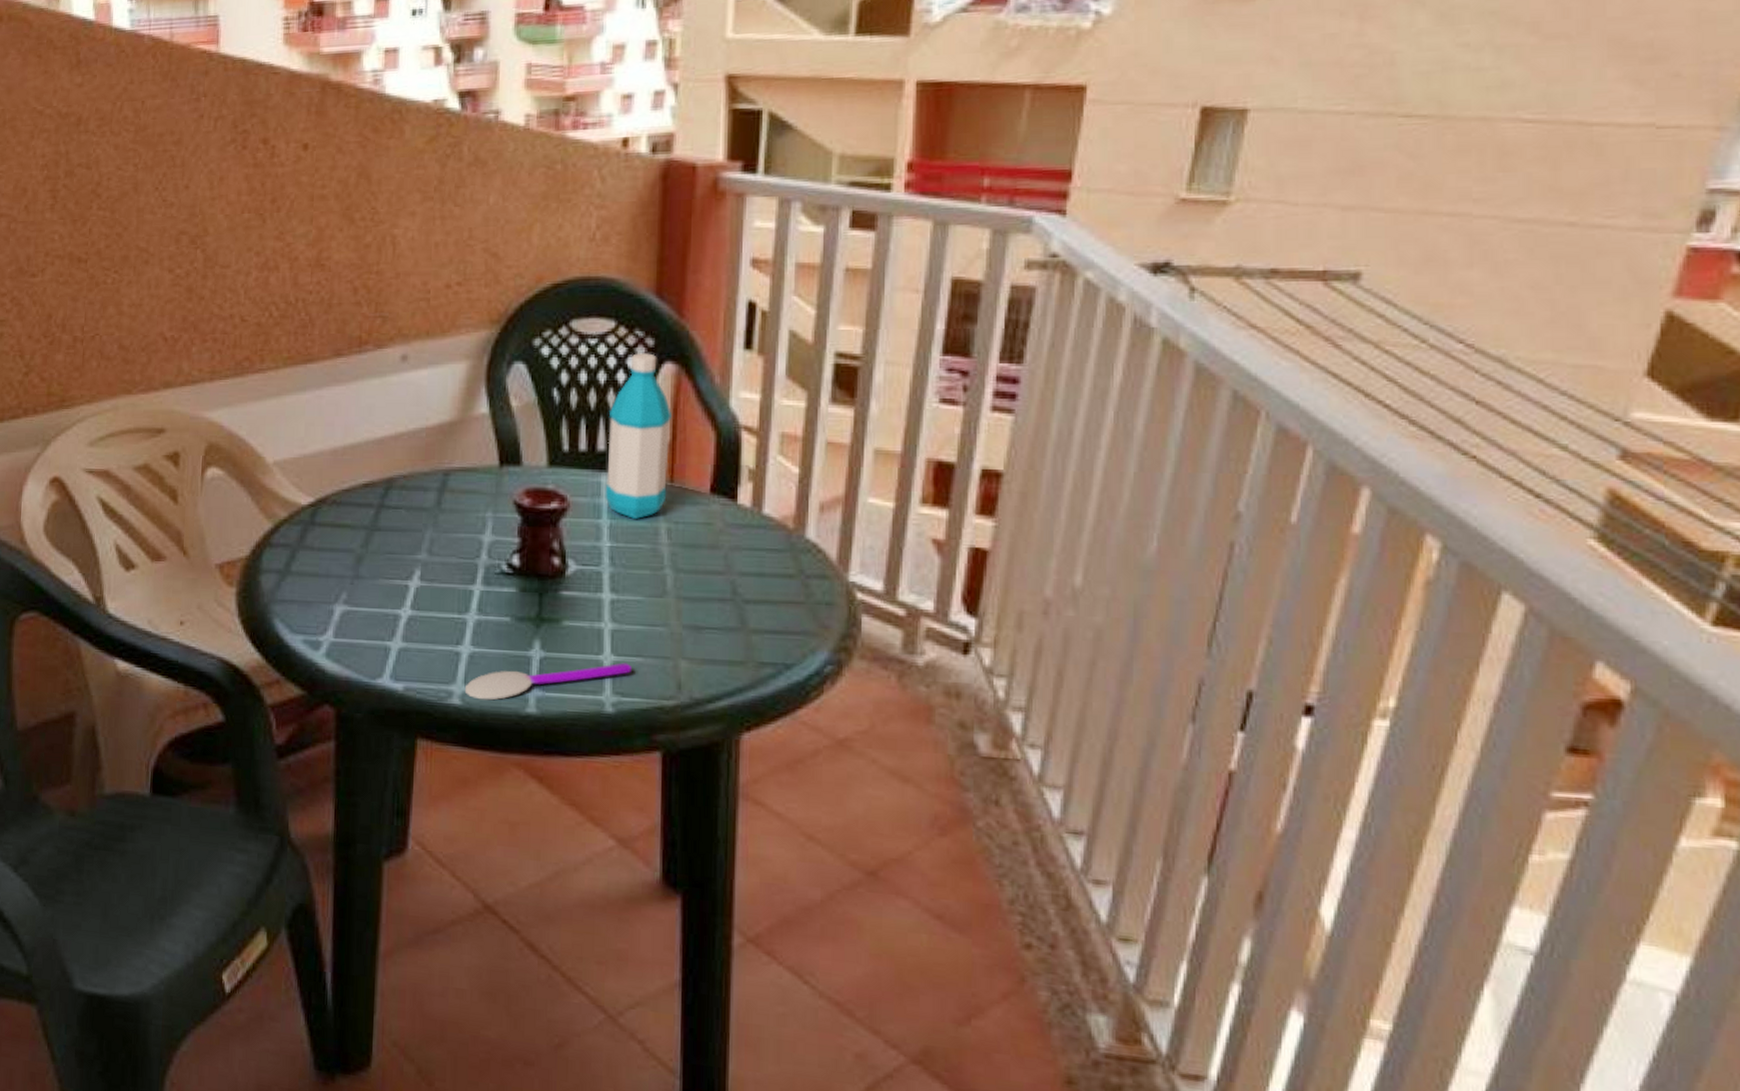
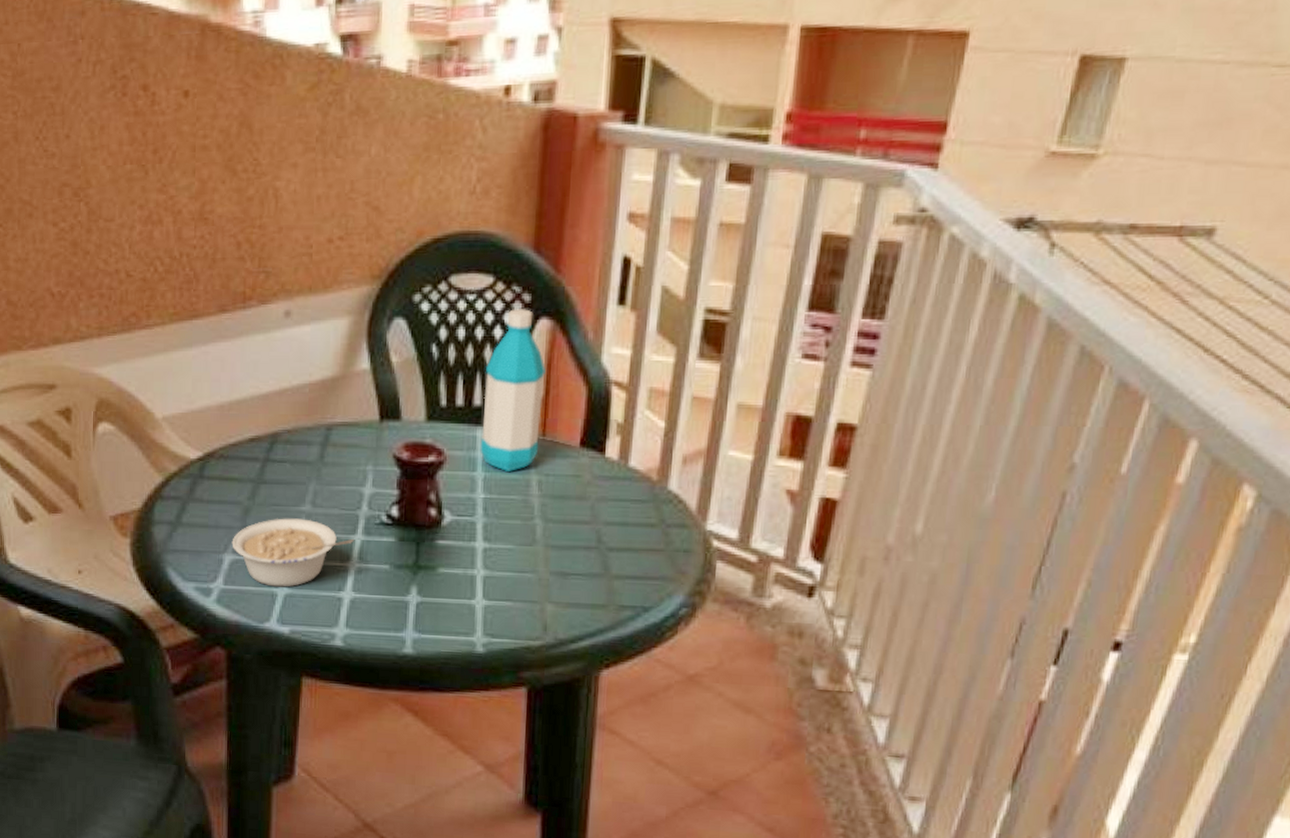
legume: none [343,567,474,641] -> present [232,518,355,587]
spoon: present [464,662,633,701] -> none [346,606,503,642]

